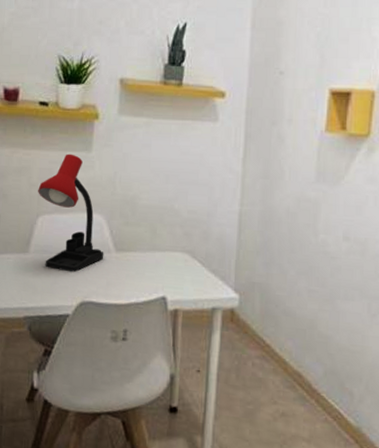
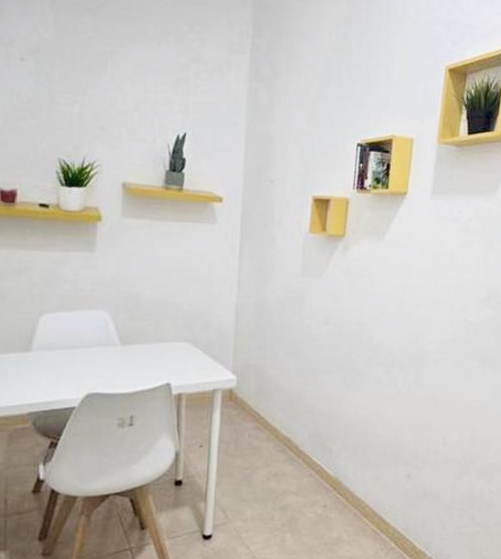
desk lamp: present [38,153,104,273] -> none [40,254,110,367]

